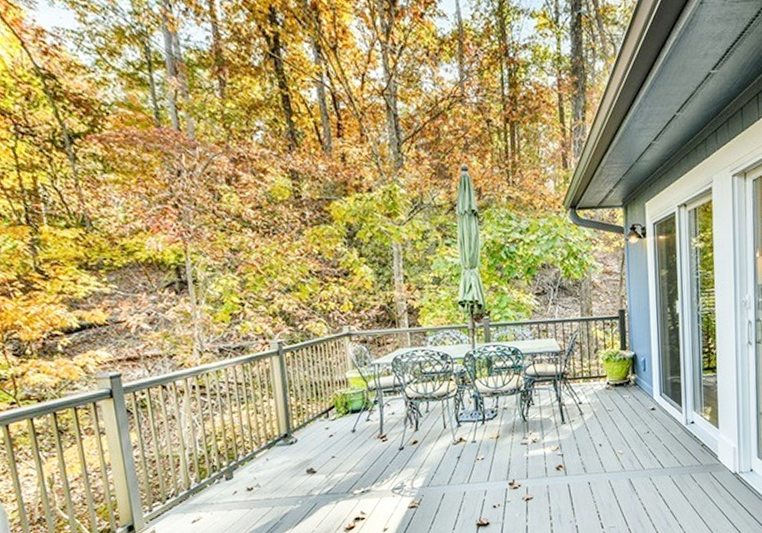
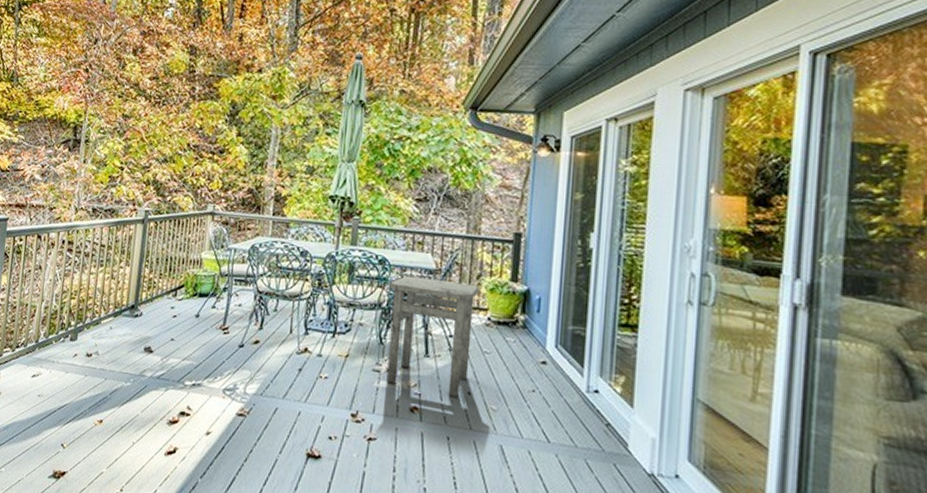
side table: none [524,358,598,451] -> present [386,275,480,398]

